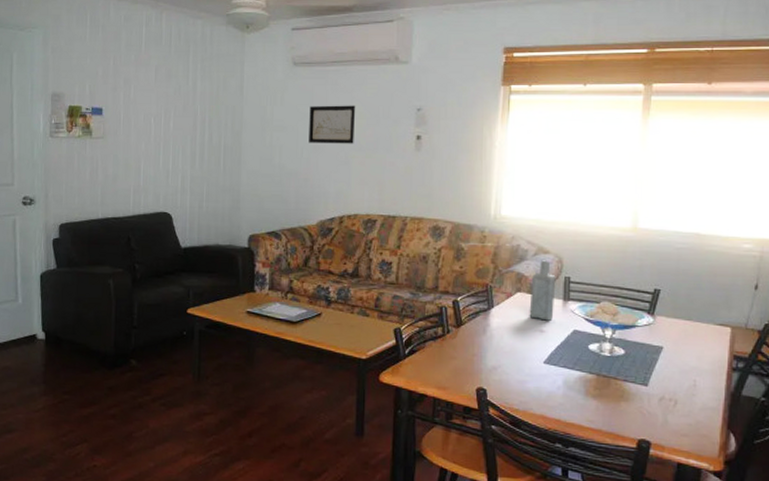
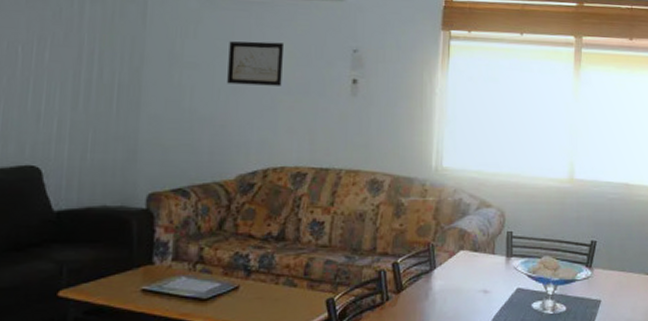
bottle: present [529,260,556,321] -> none [472,214,499,280]

